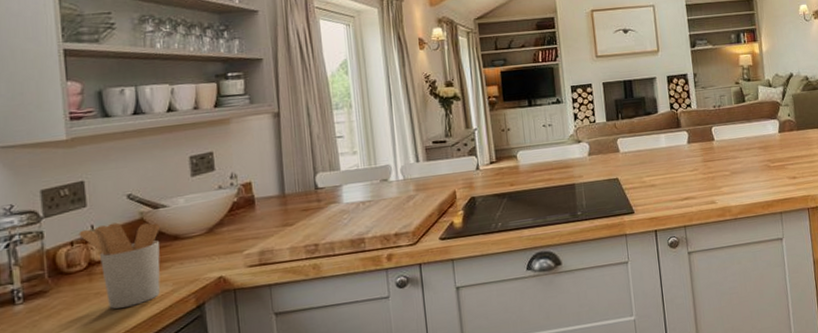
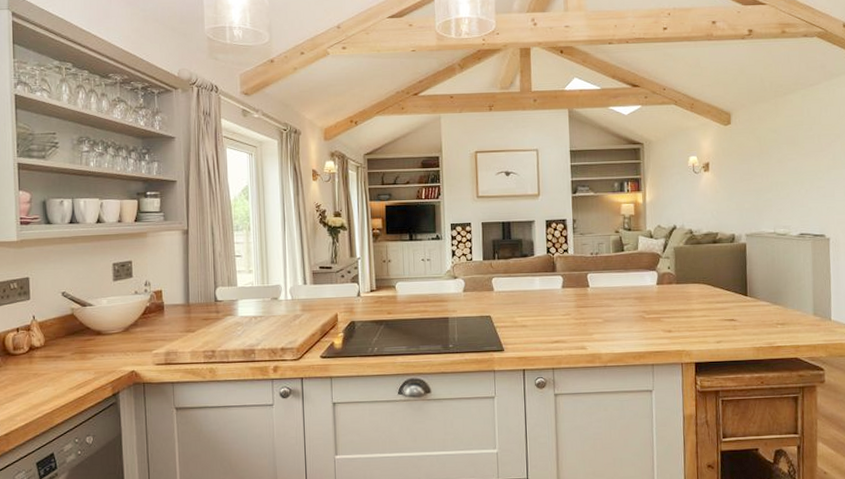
utensil holder: present [79,222,161,309] -> none [23,315,87,389]

